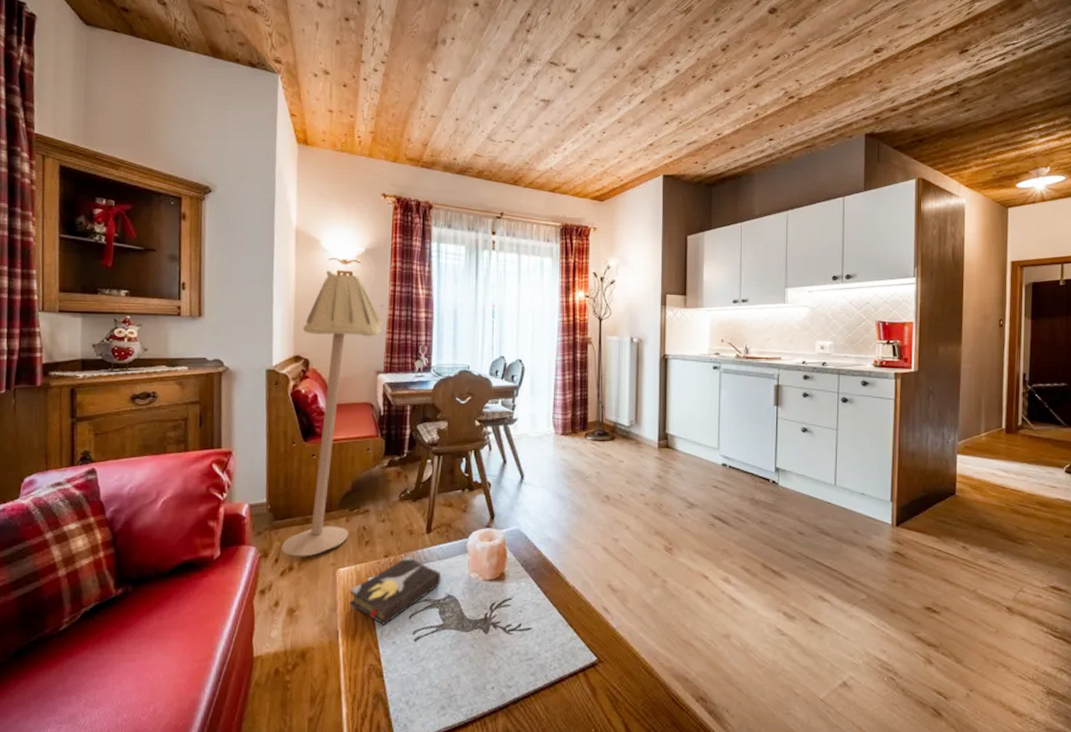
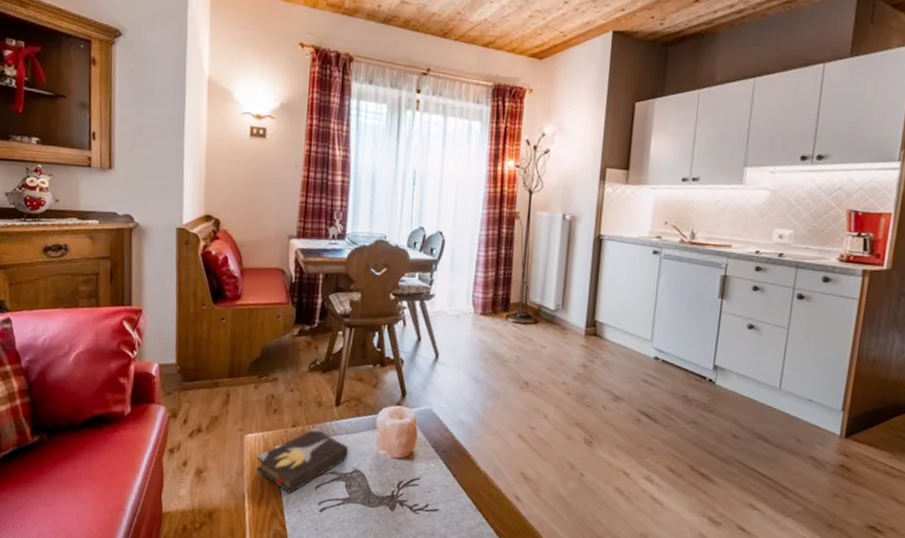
floor lamp: present [281,270,383,557] -> none [190,125,297,420]

